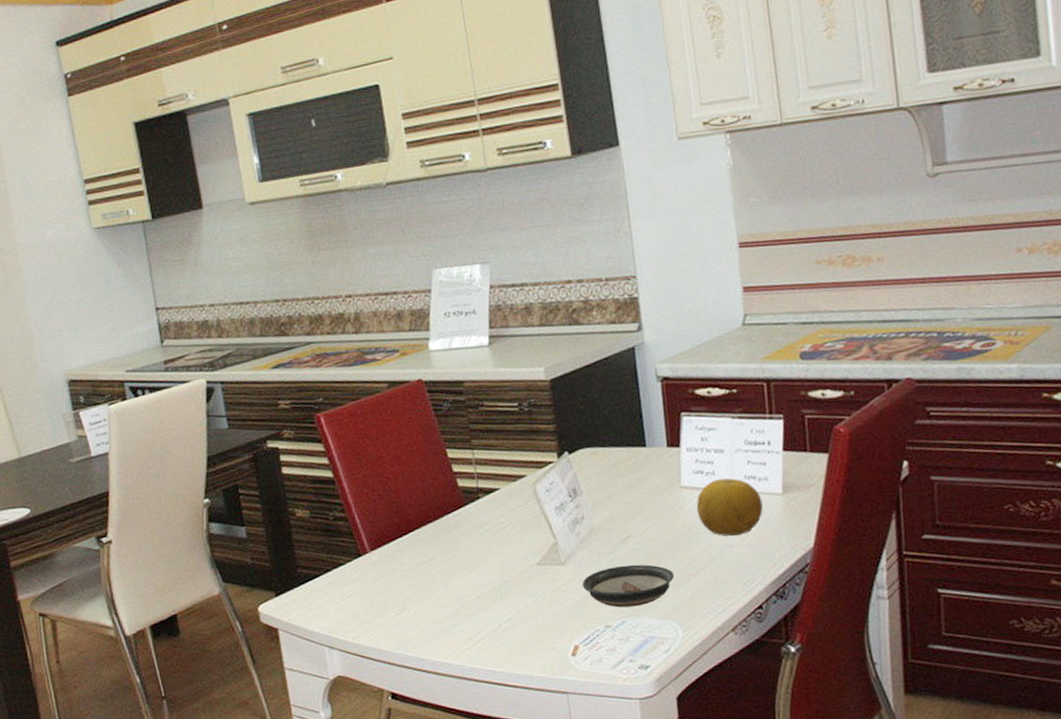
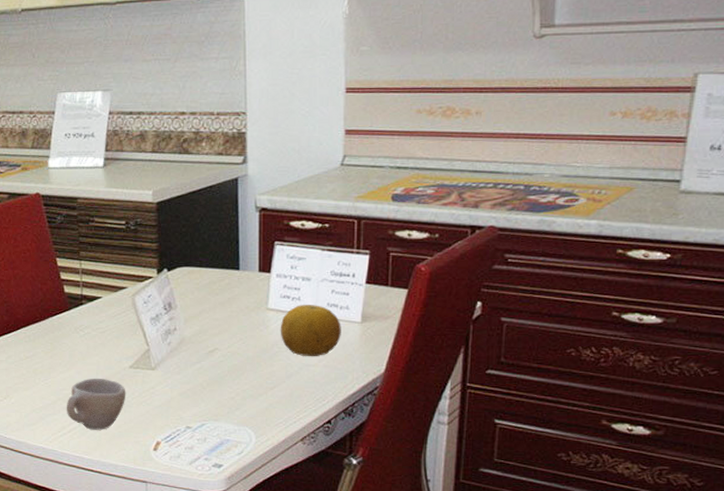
cup: none [471,579,537,639] -> present [66,378,126,430]
saucer: present [582,564,674,608] -> none [168,374,253,412]

